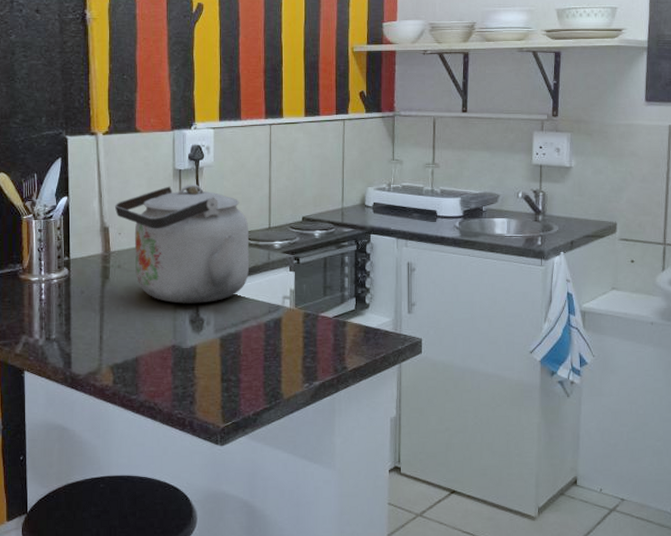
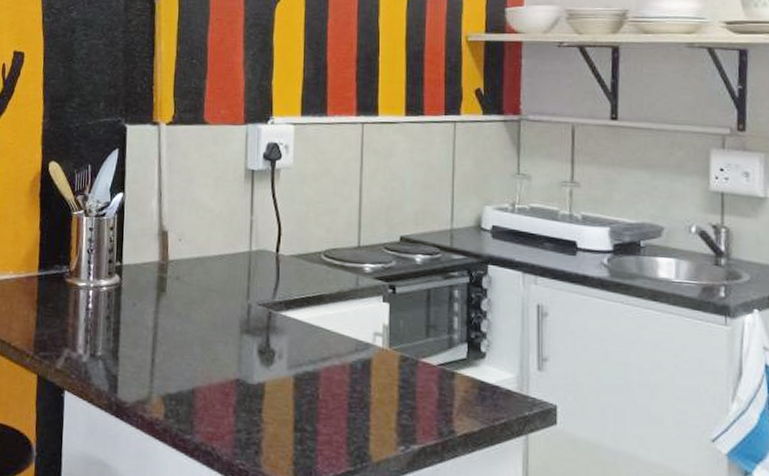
kettle: present [114,184,250,304] -> none [175,187,334,332]

